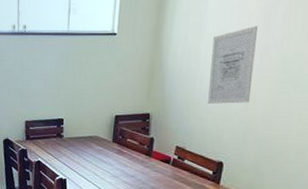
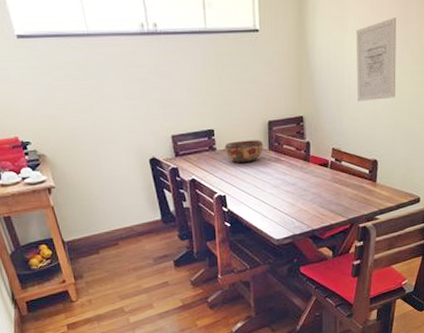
decorative bowl: none [70,131,108,152] -> present [224,140,264,164]

